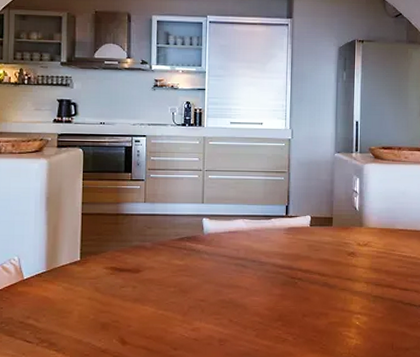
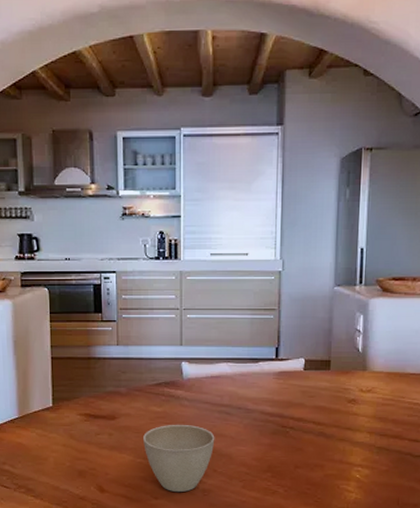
cup: none [165,276,232,342] -> present [143,424,215,492]

